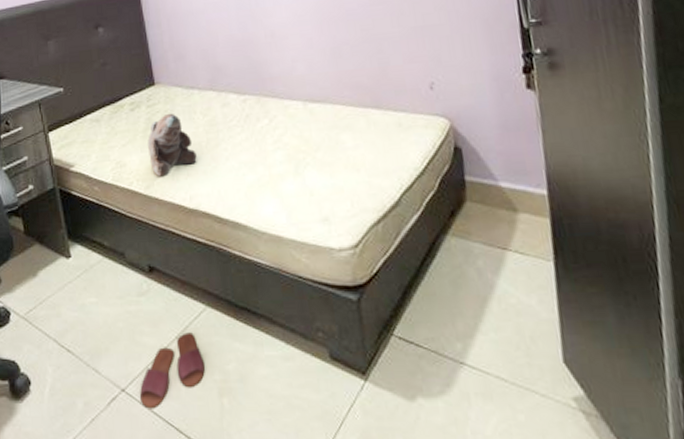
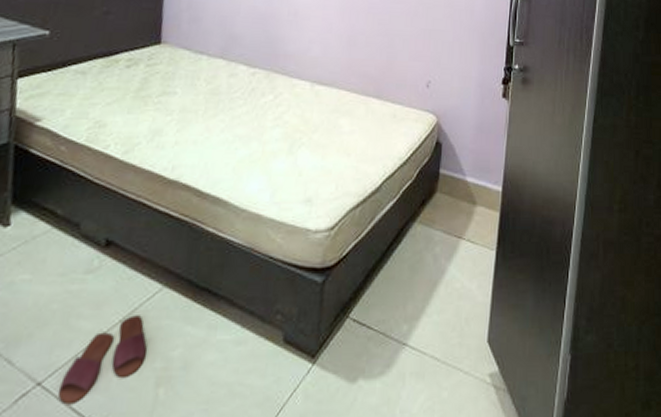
stuffed animal: present [148,113,197,177] -> none [135,75,190,143]

